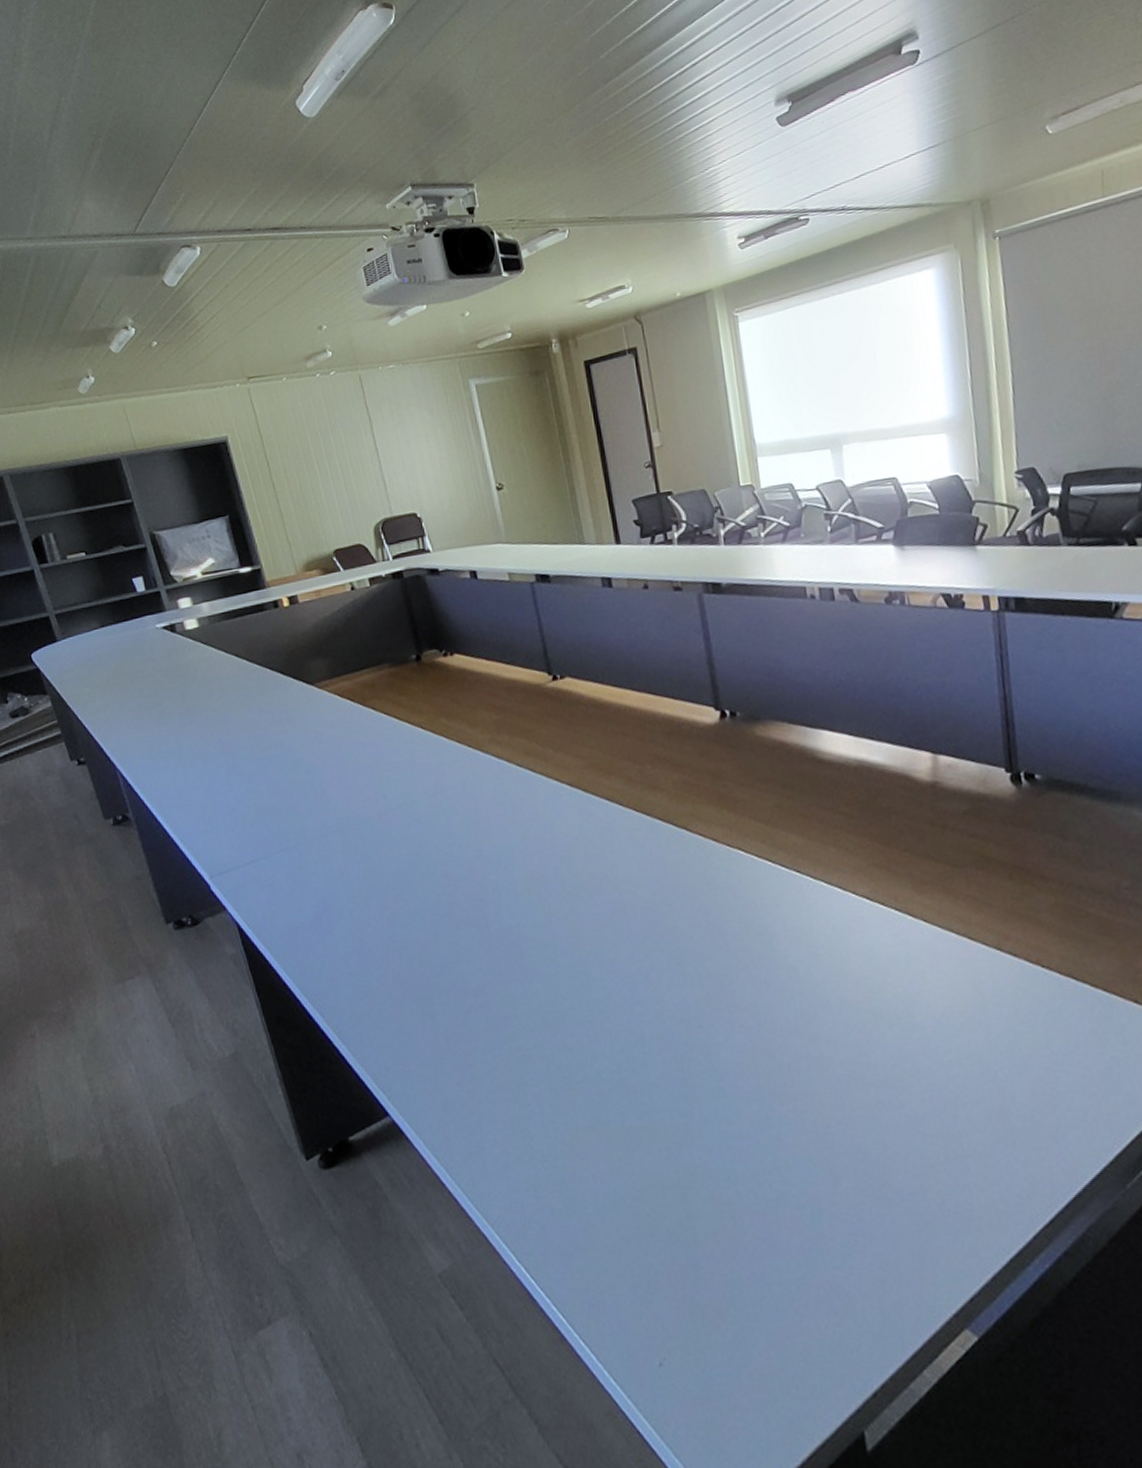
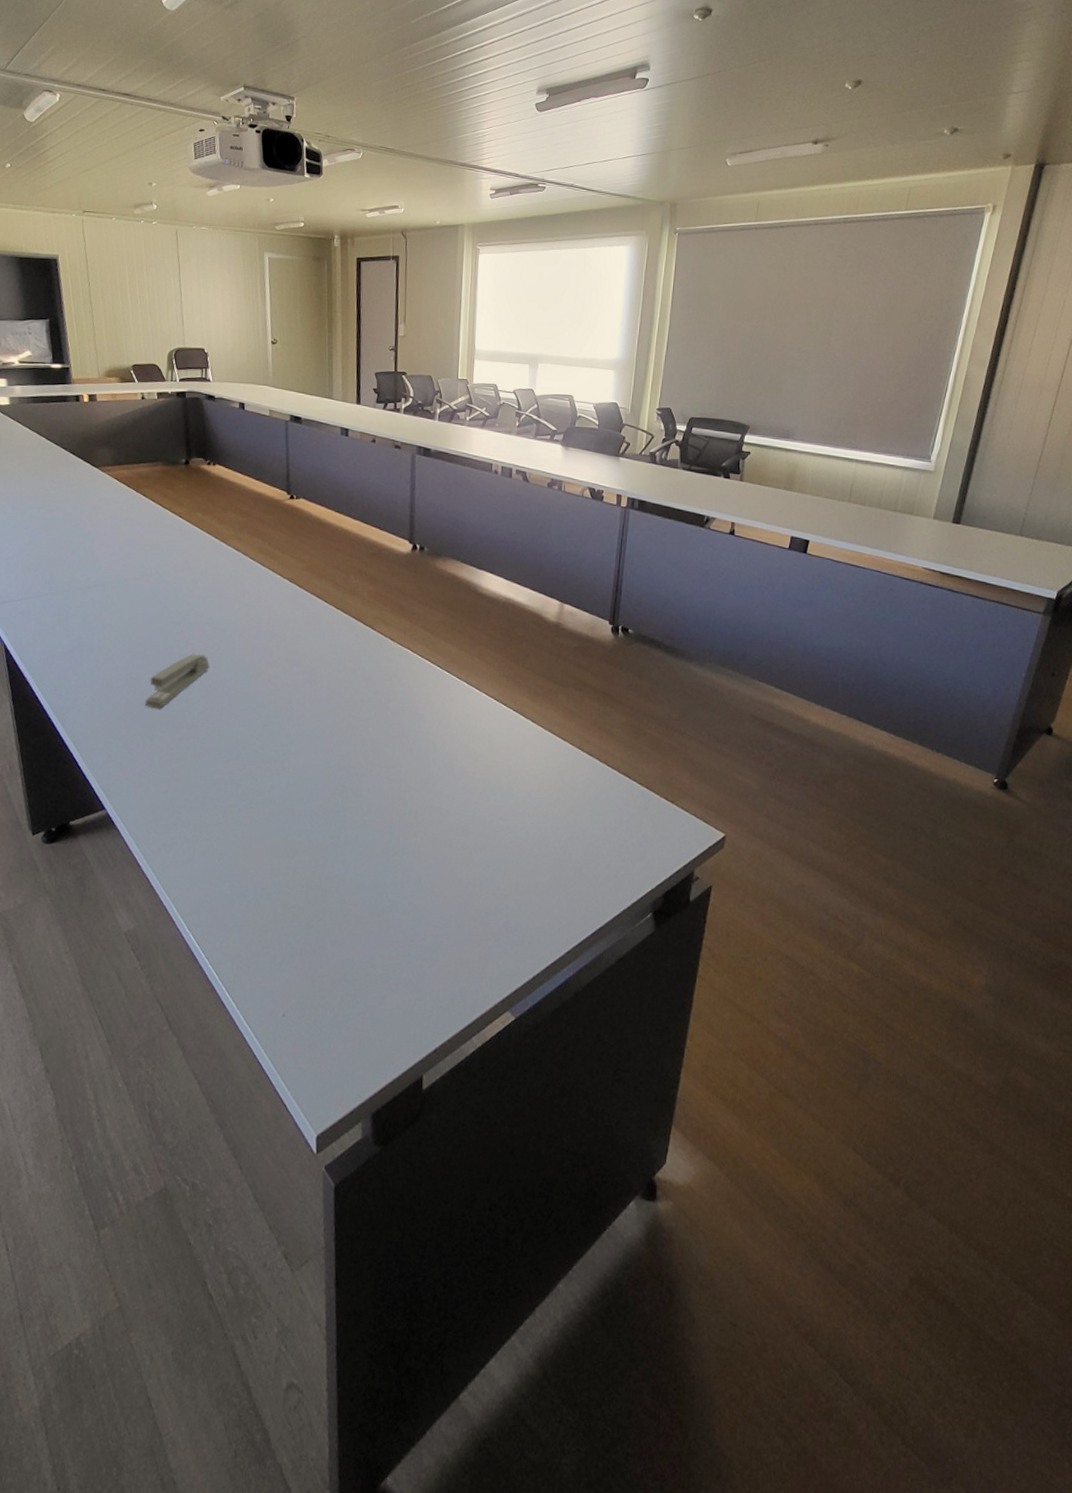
stapler: none [416,898,490,977] -> present [145,653,211,709]

